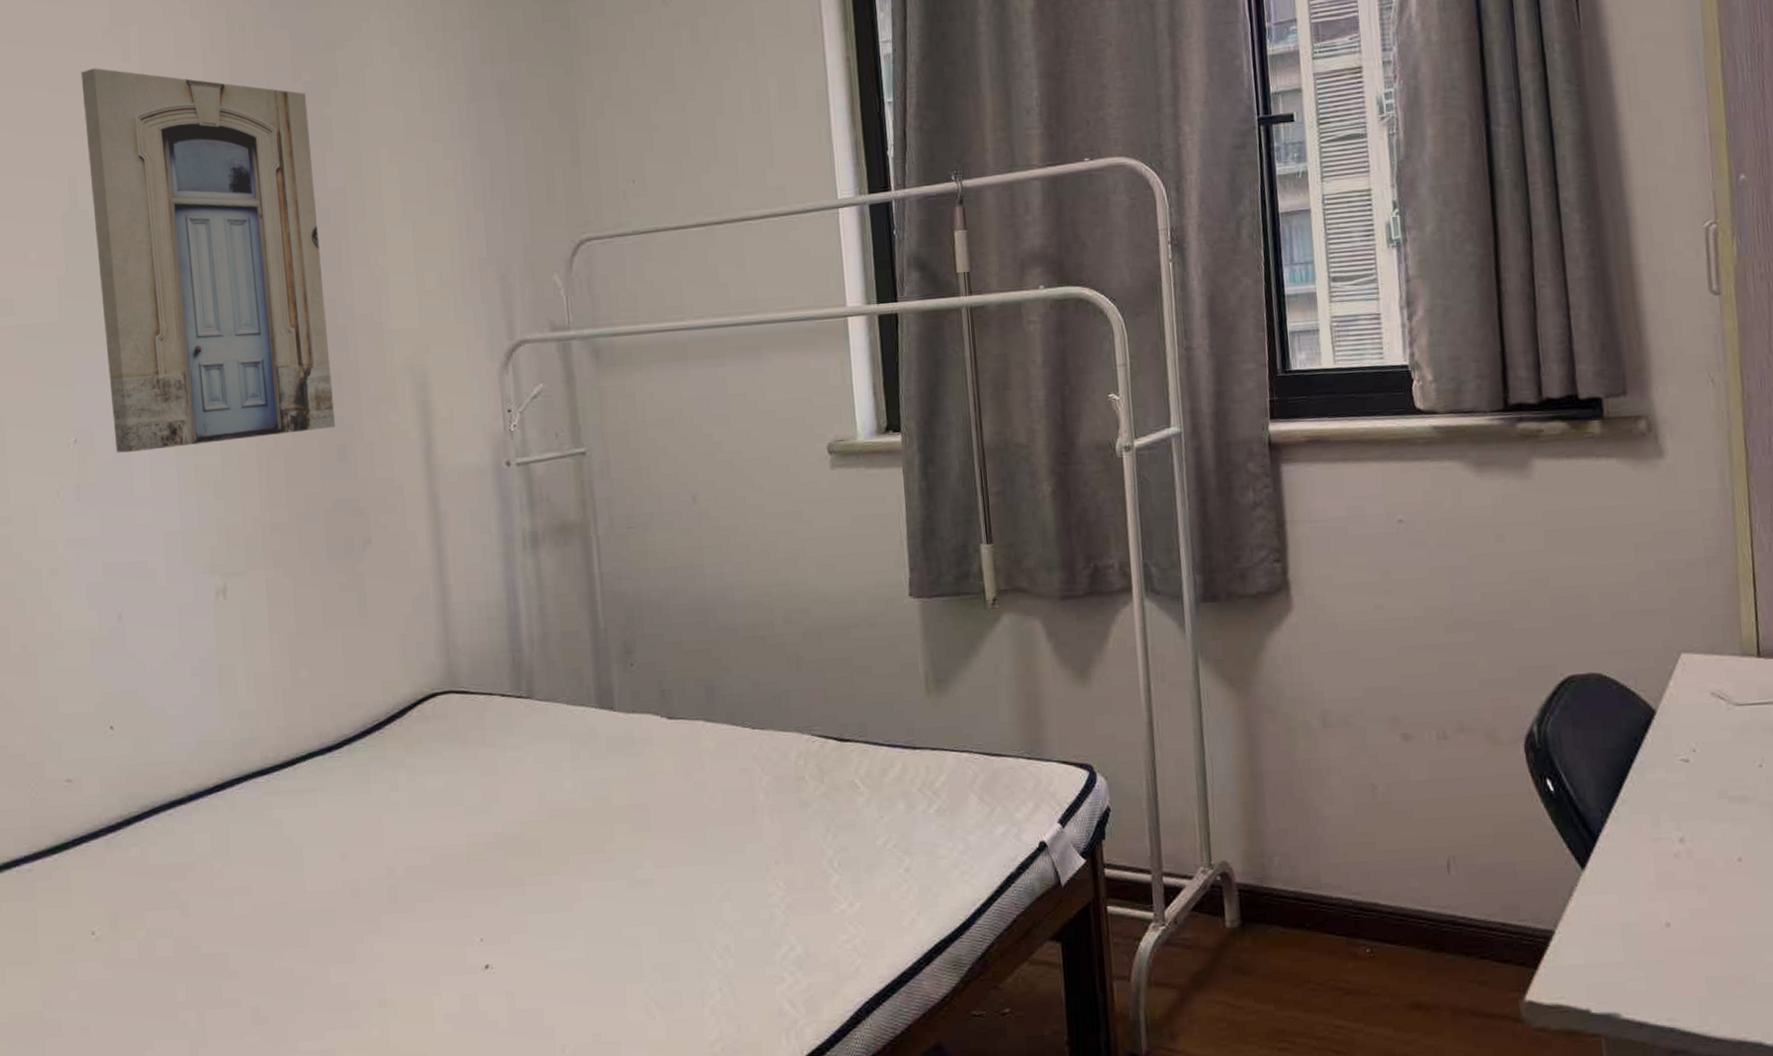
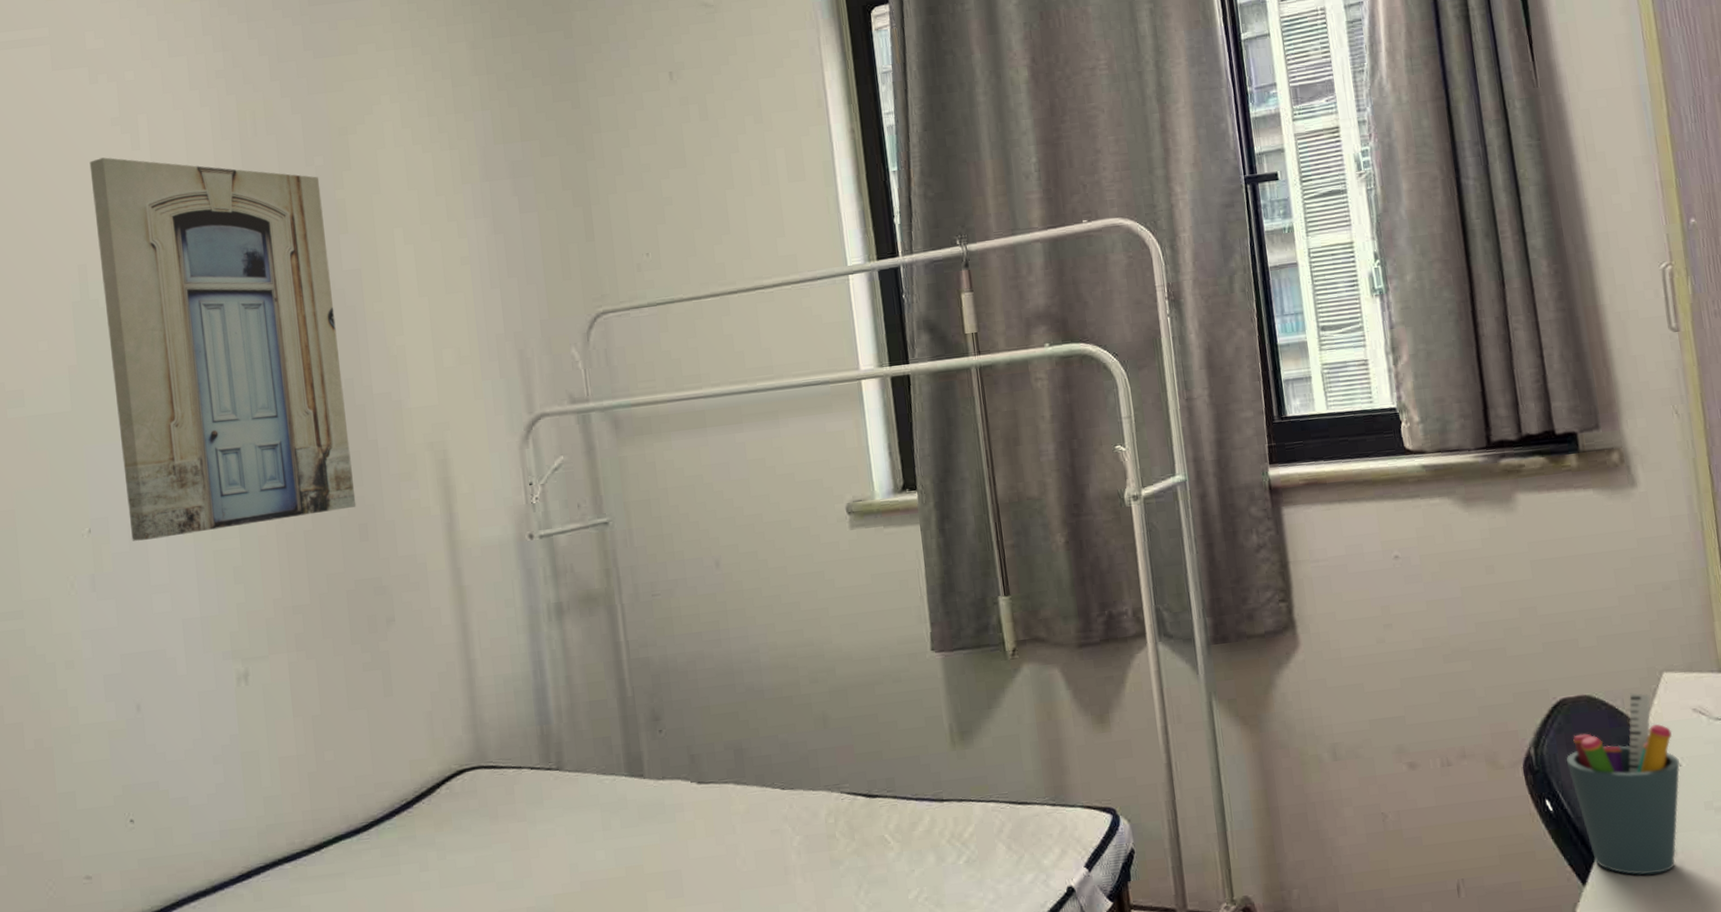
pen holder: none [1571,673,1694,862] -> present [1566,692,1680,875]

